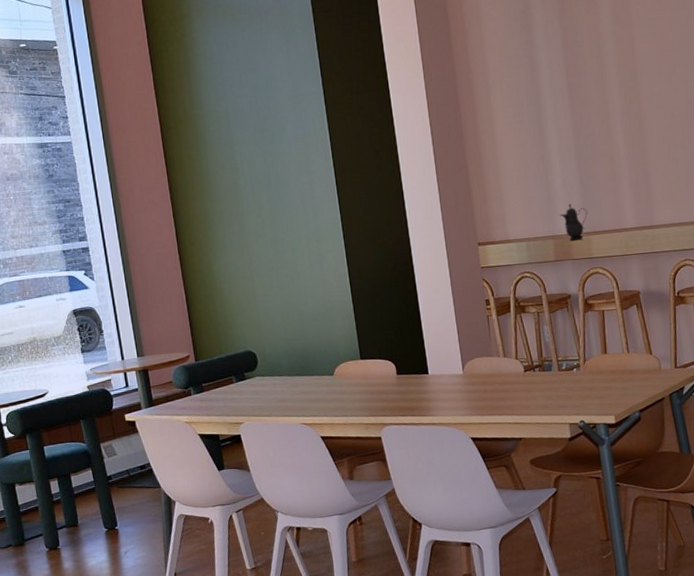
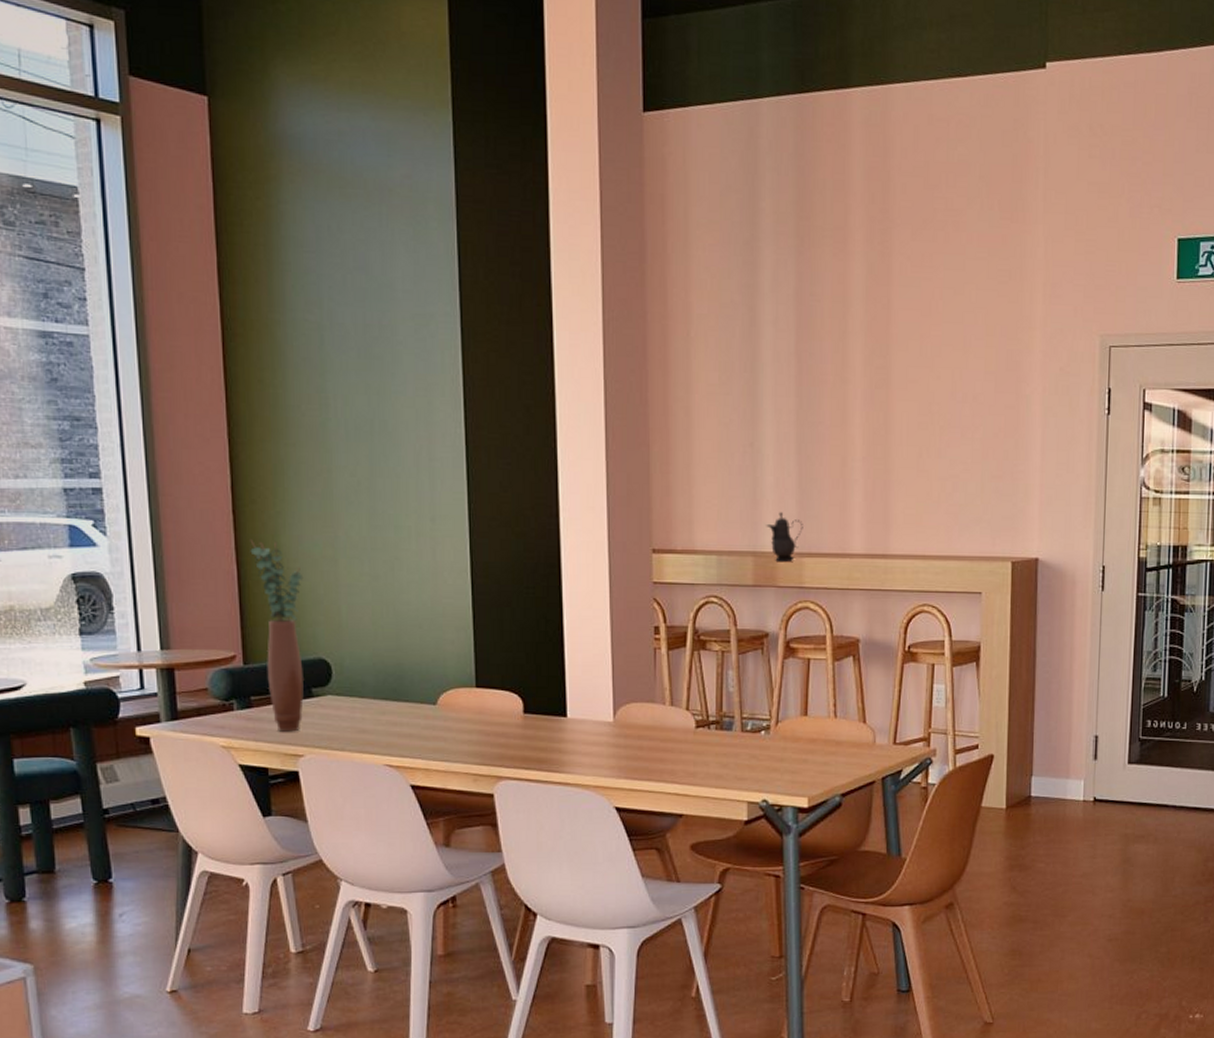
vase: none [192,269,240,407] -> present [250,540,304,732]

